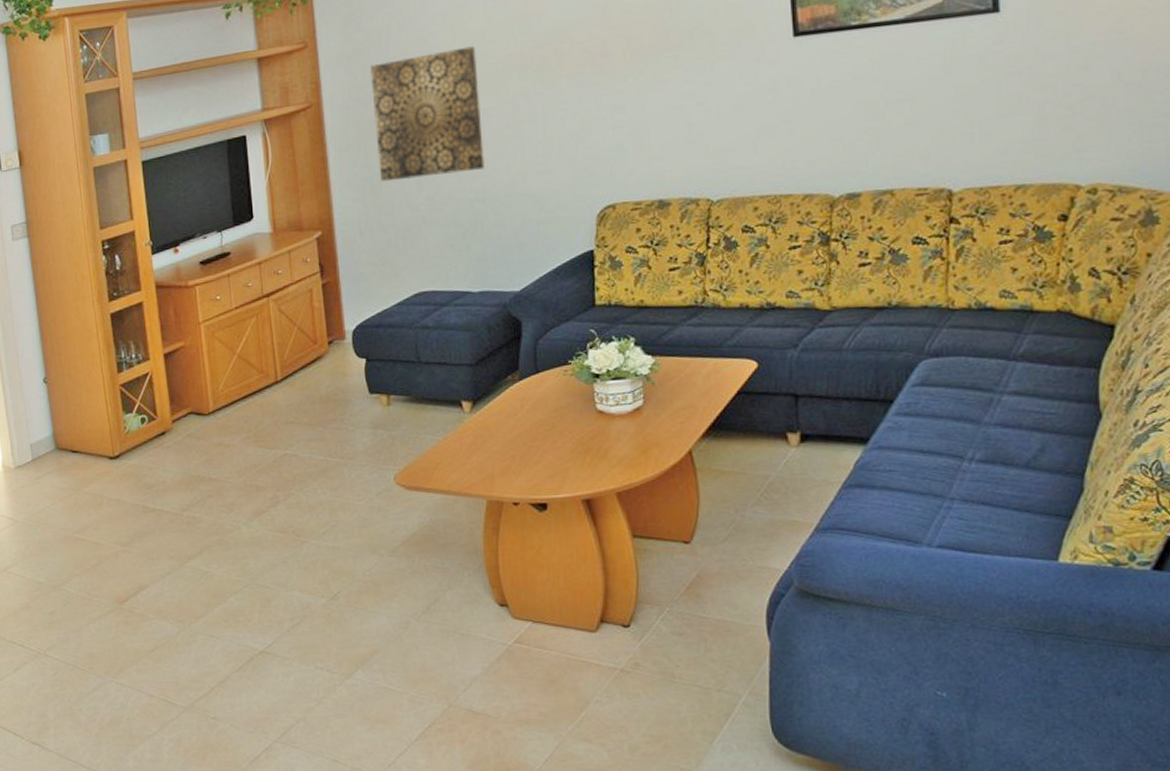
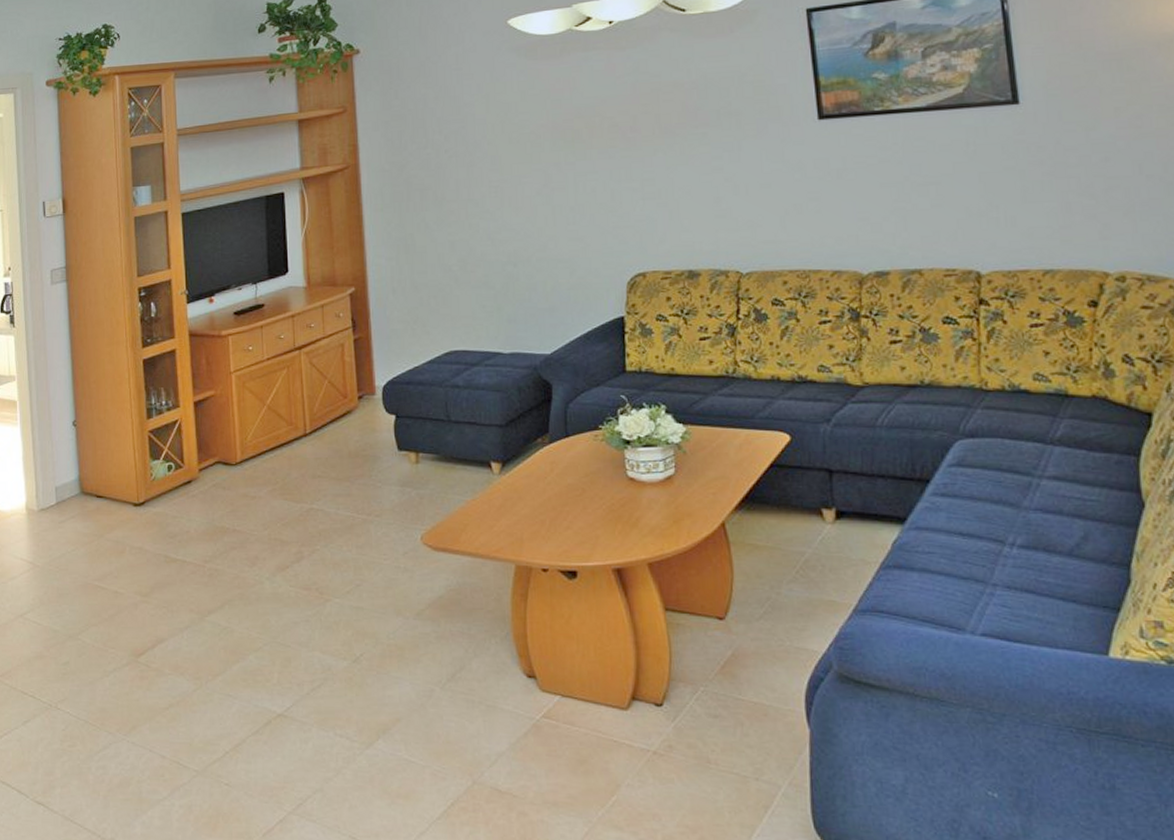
wall art: present [369,46,486,182] -> none [406,117,518,242]

